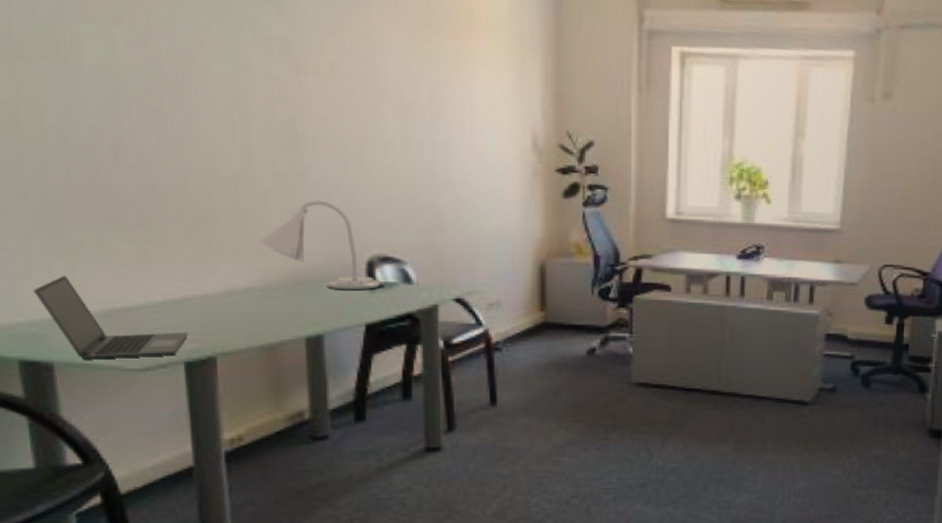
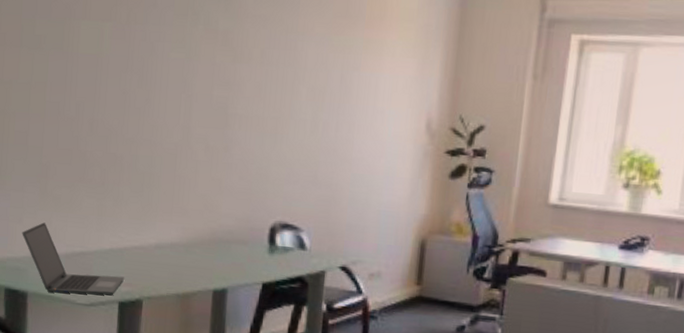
table lamp: present [259,200,385,291] -> none [187,170,283,253]

